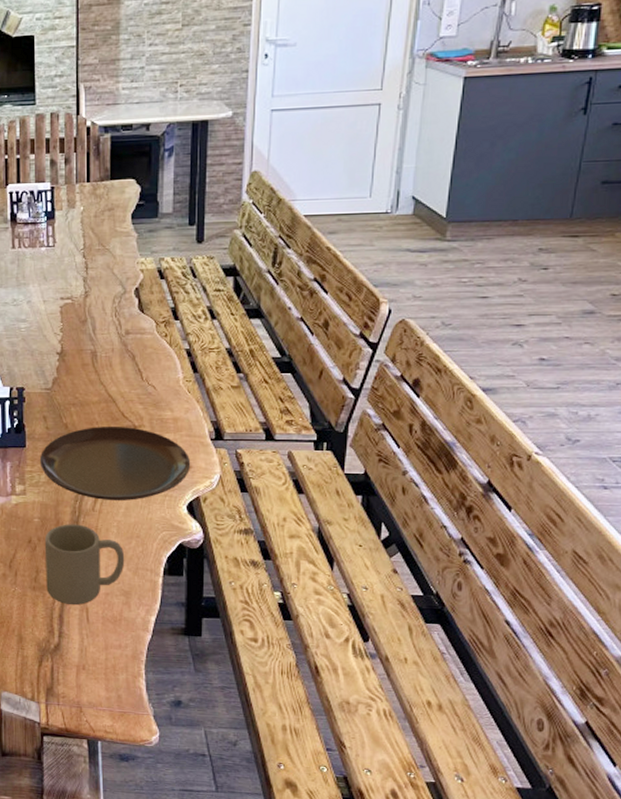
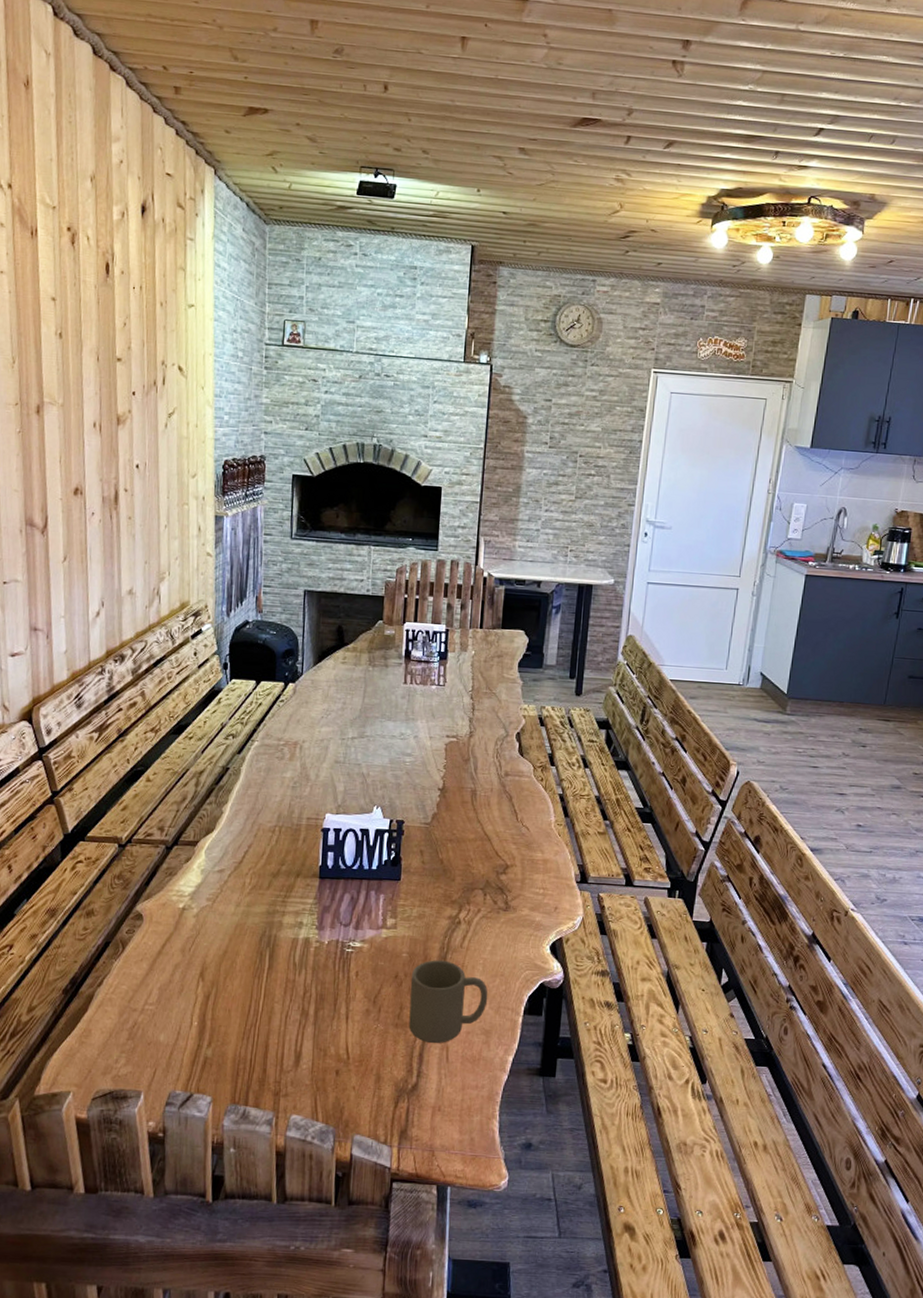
plate: present [39,427,191,500] -> none [413,863,557,939]

